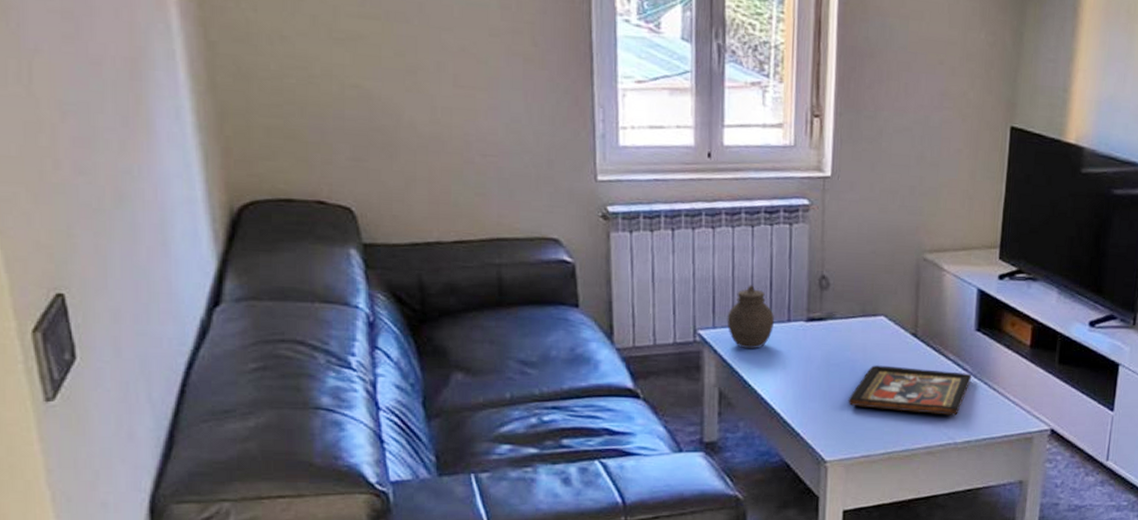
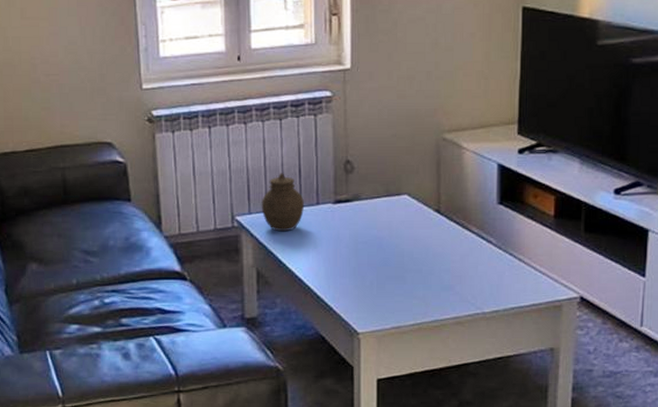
decorative tray: present [848,365,972,416] -> none [376,241,497,287]

